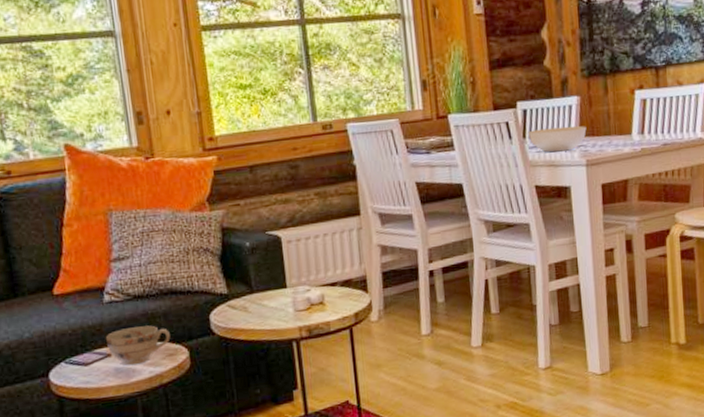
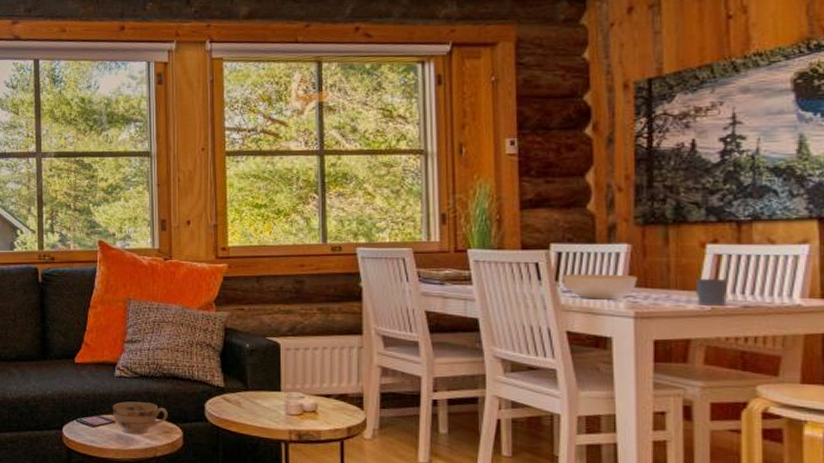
mug: none [629,121,652,148] -> present [696,278,728,307]

